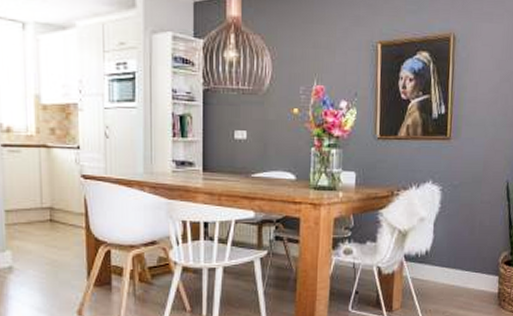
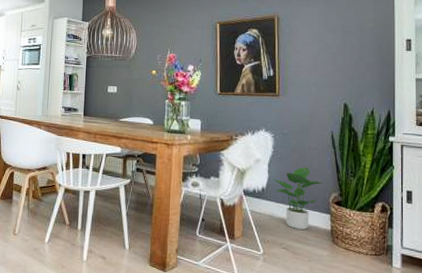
potted plant: none [439,224,494,295] -> present [274,167,324,230]

